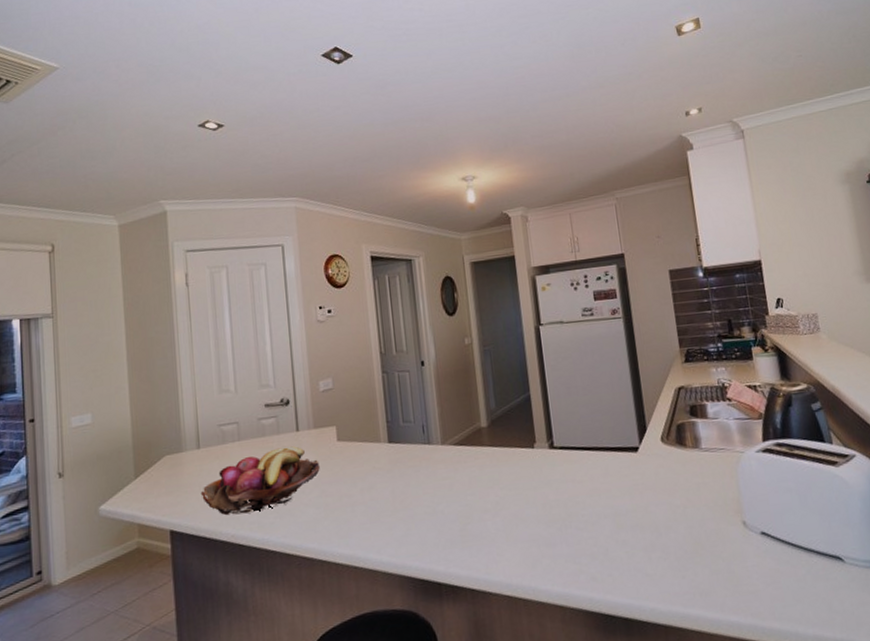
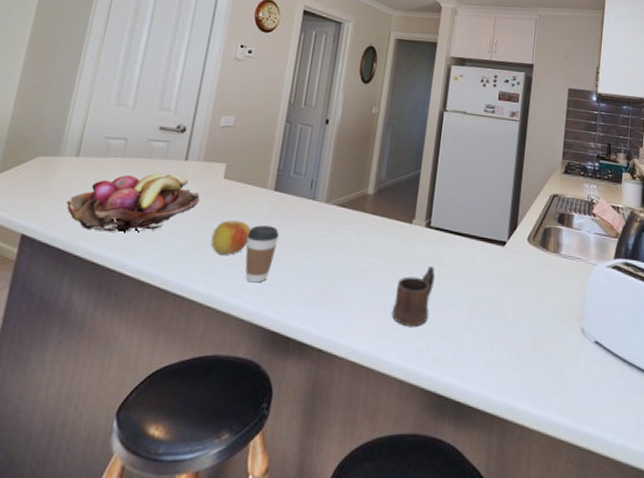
apple: none [340,479,377,515] -> present [210,220,251,255]
coffee cup: none [373,478,405,537] -> present [245,225,280,283]
mug: none [533,487,574,552] -> present [393,266,435,326]

